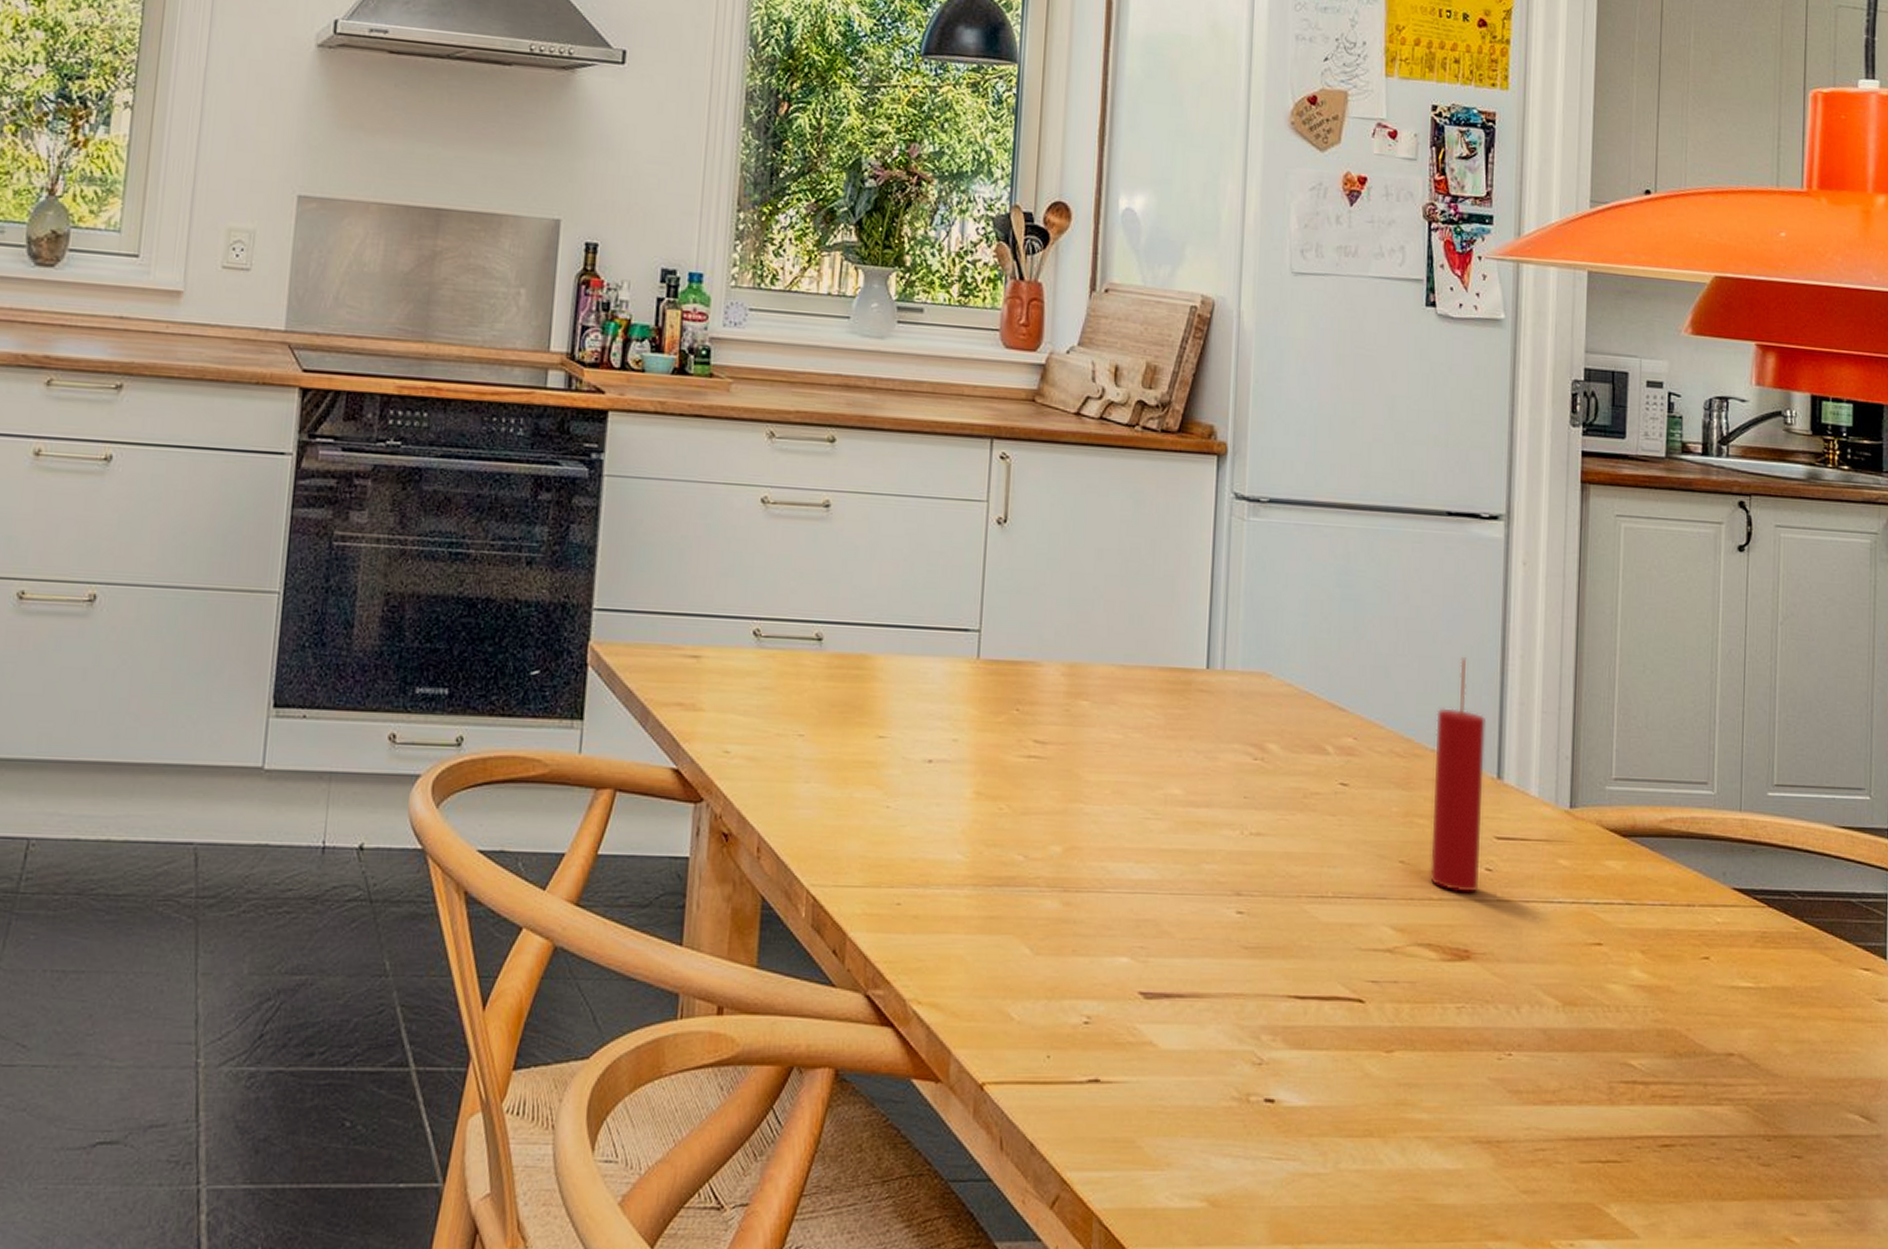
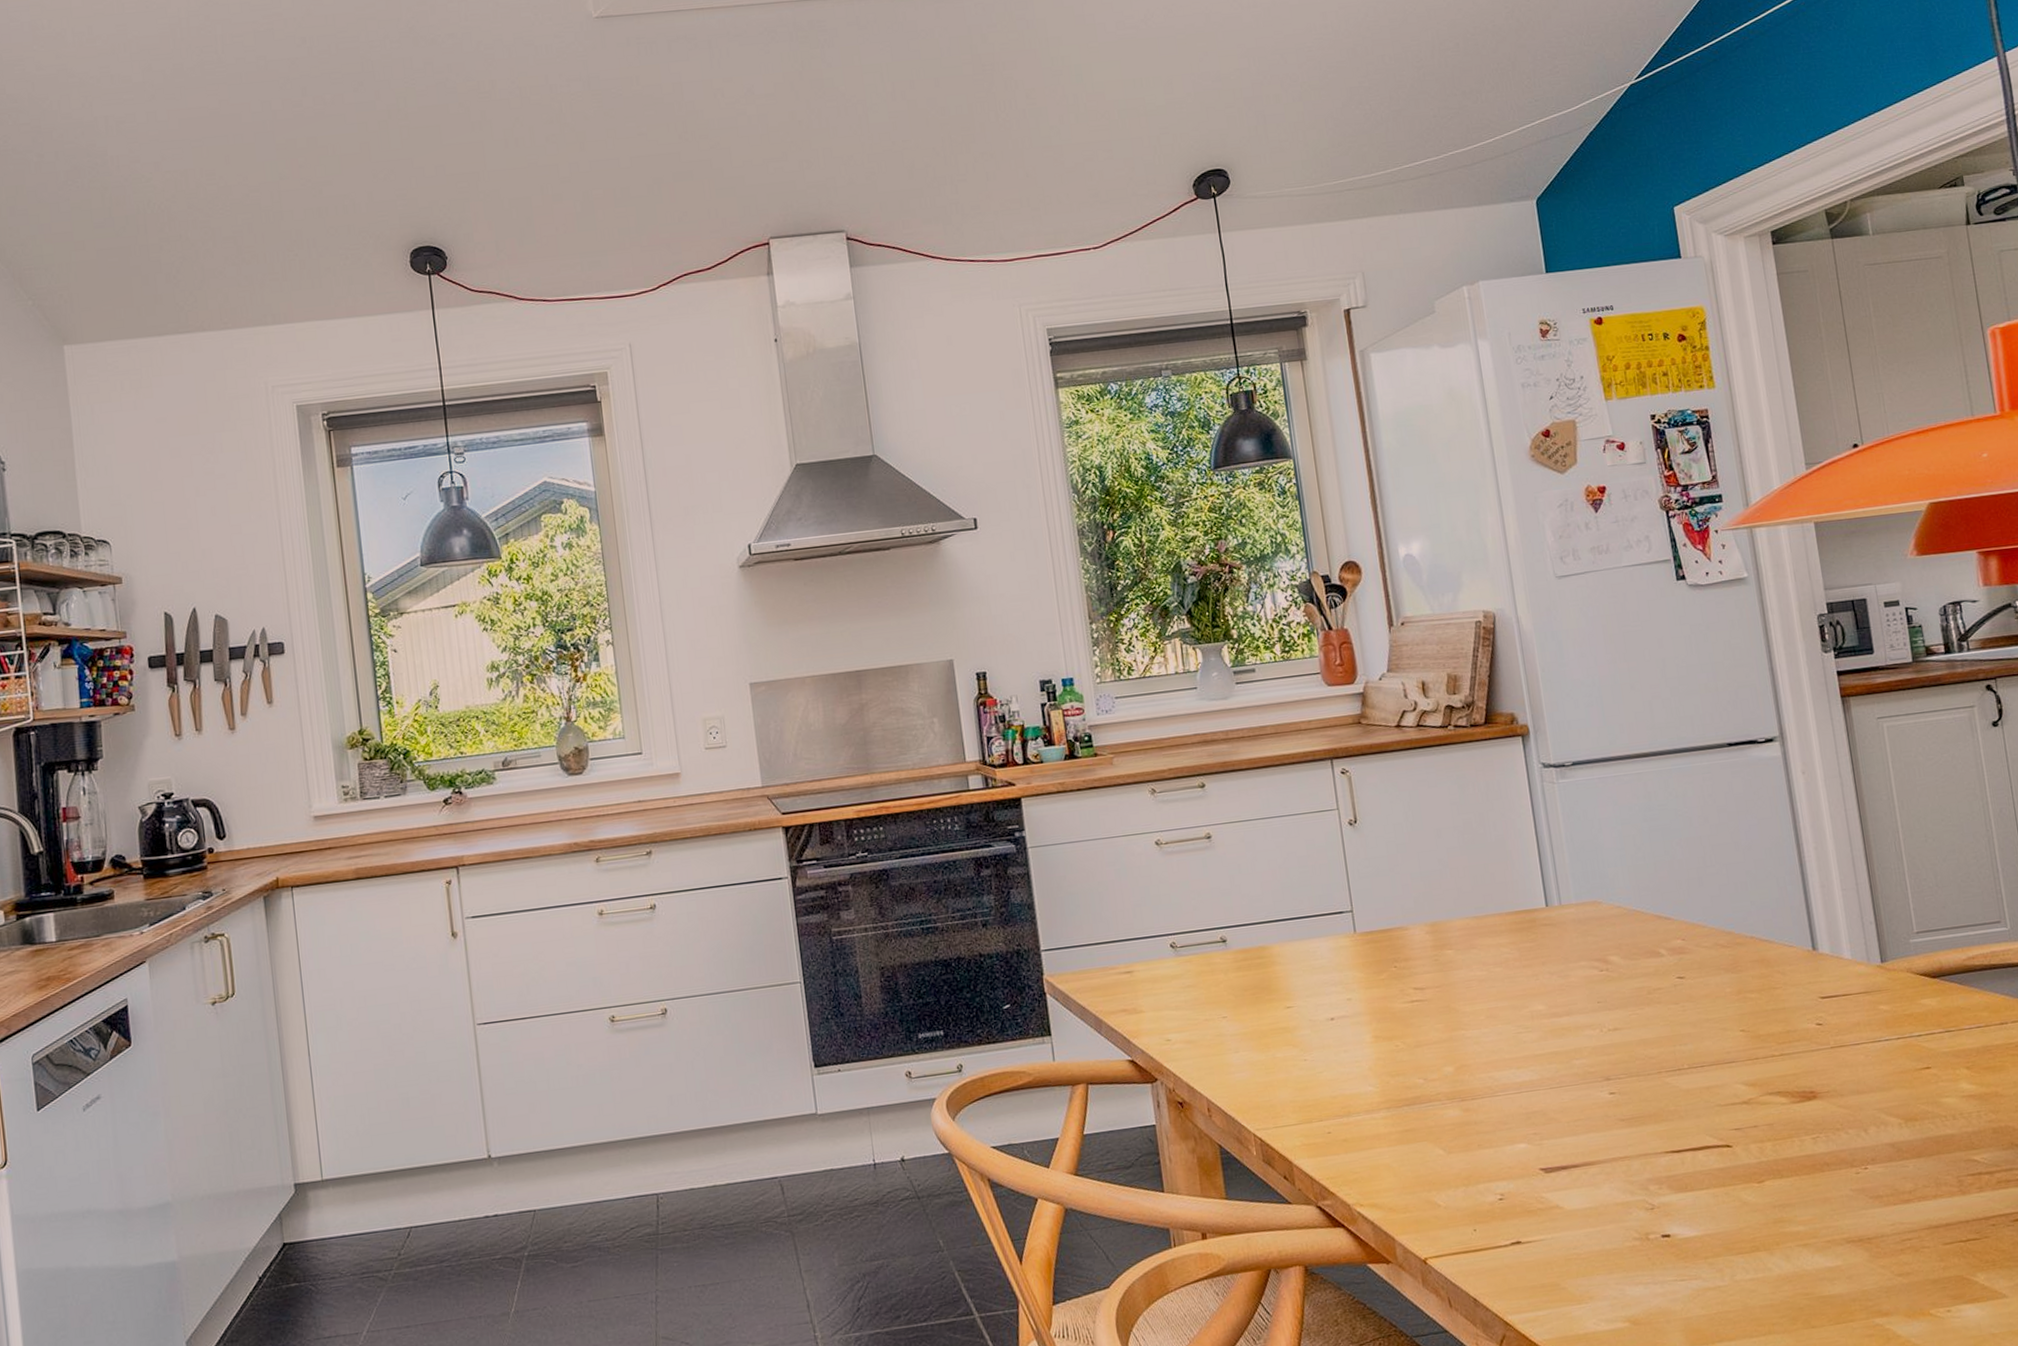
candle: present [1430,657,1485,893] -> none [1749,858,1813,1047]

